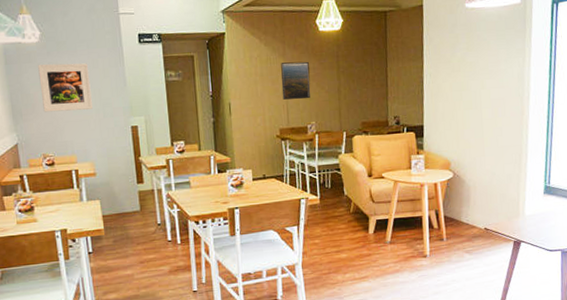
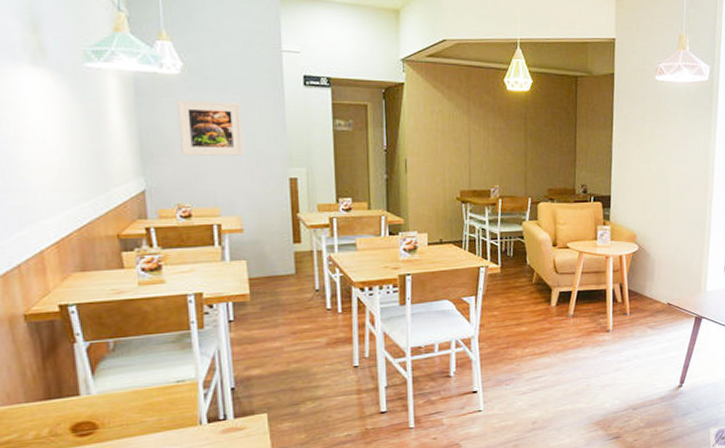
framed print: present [281,61,311,100] -> none [464,120,496,161]

